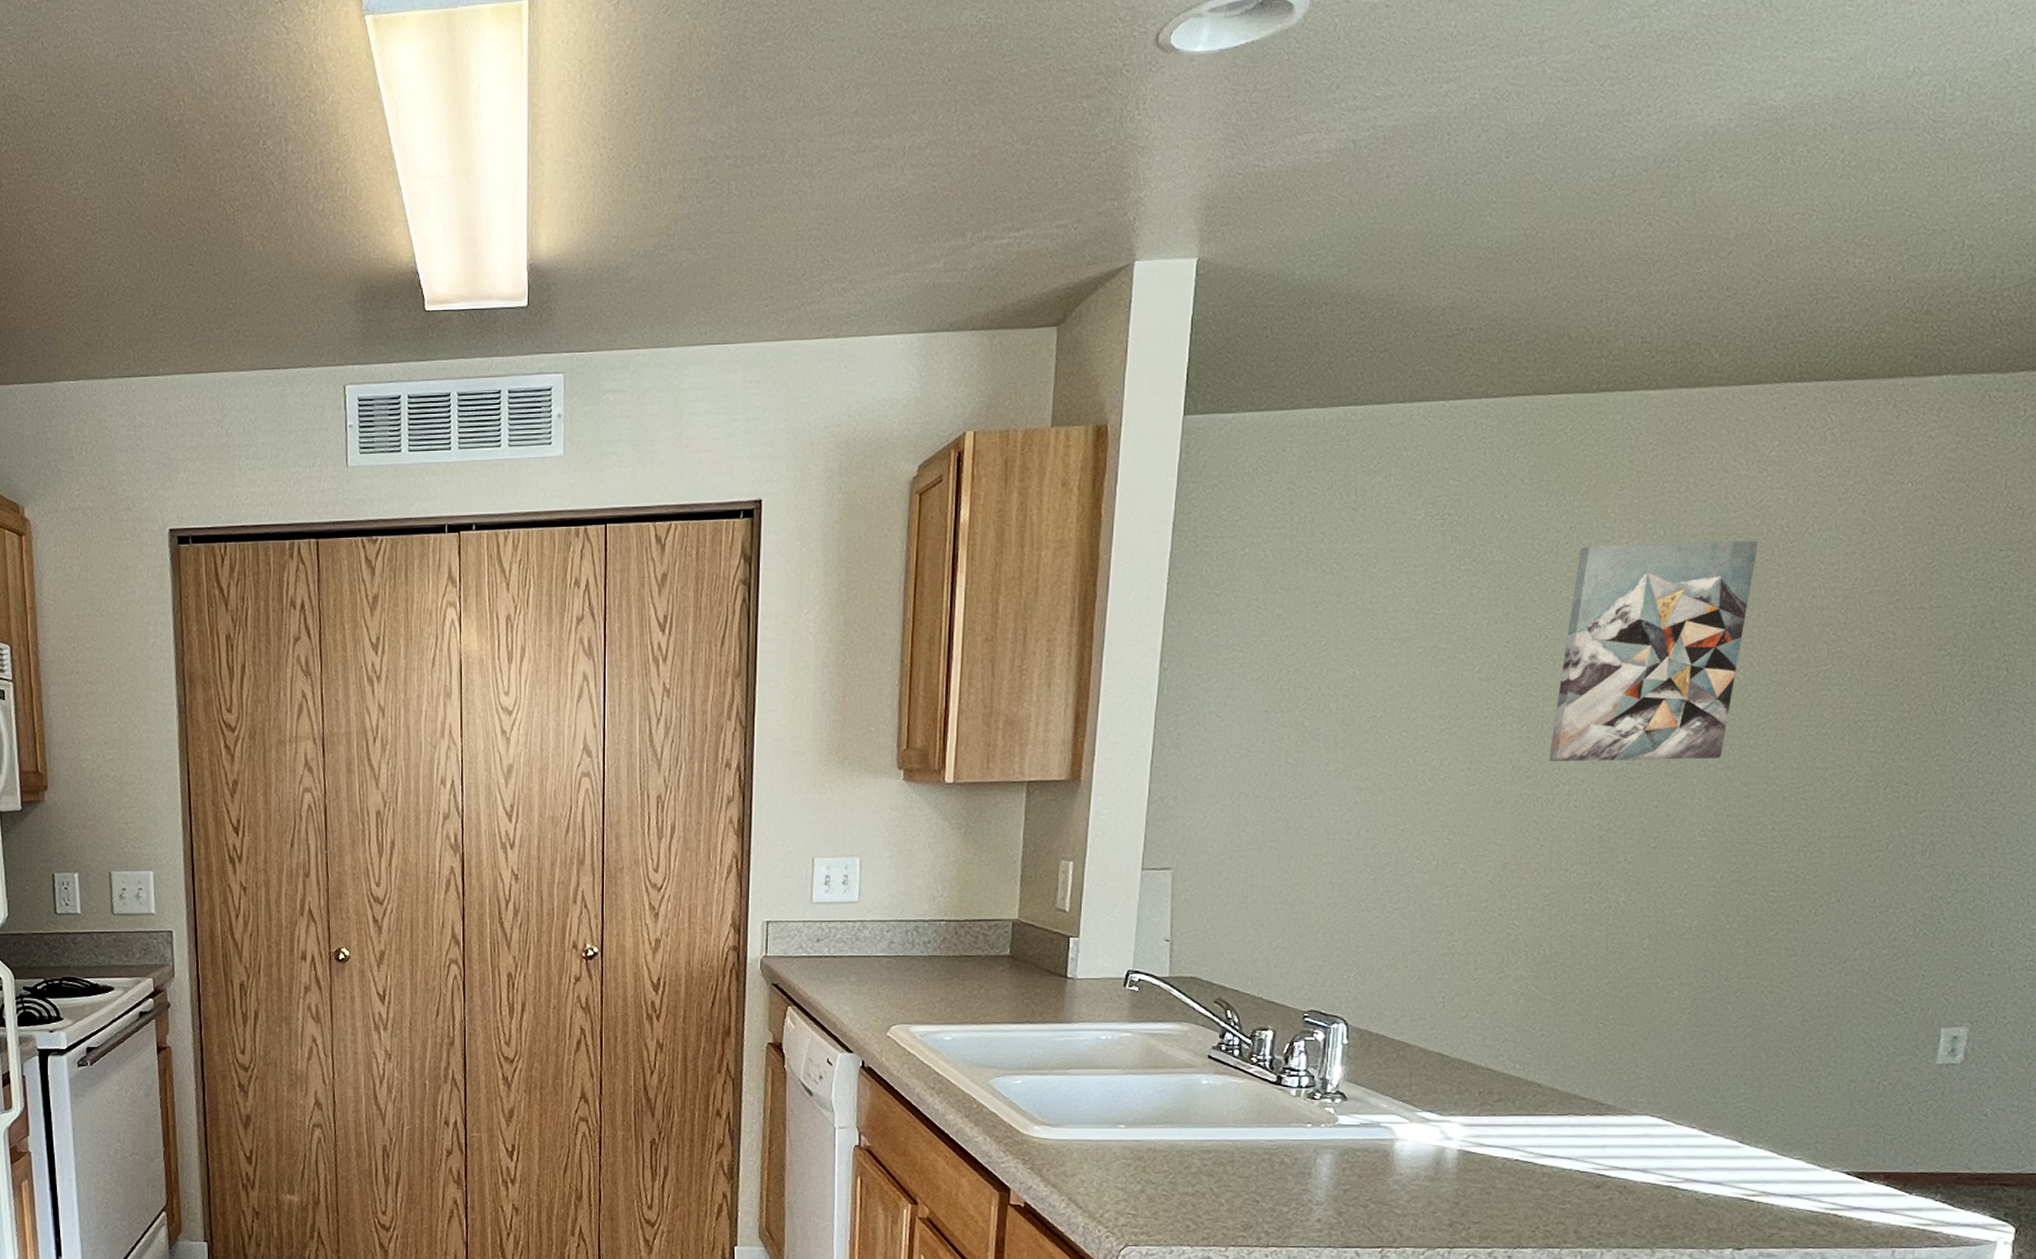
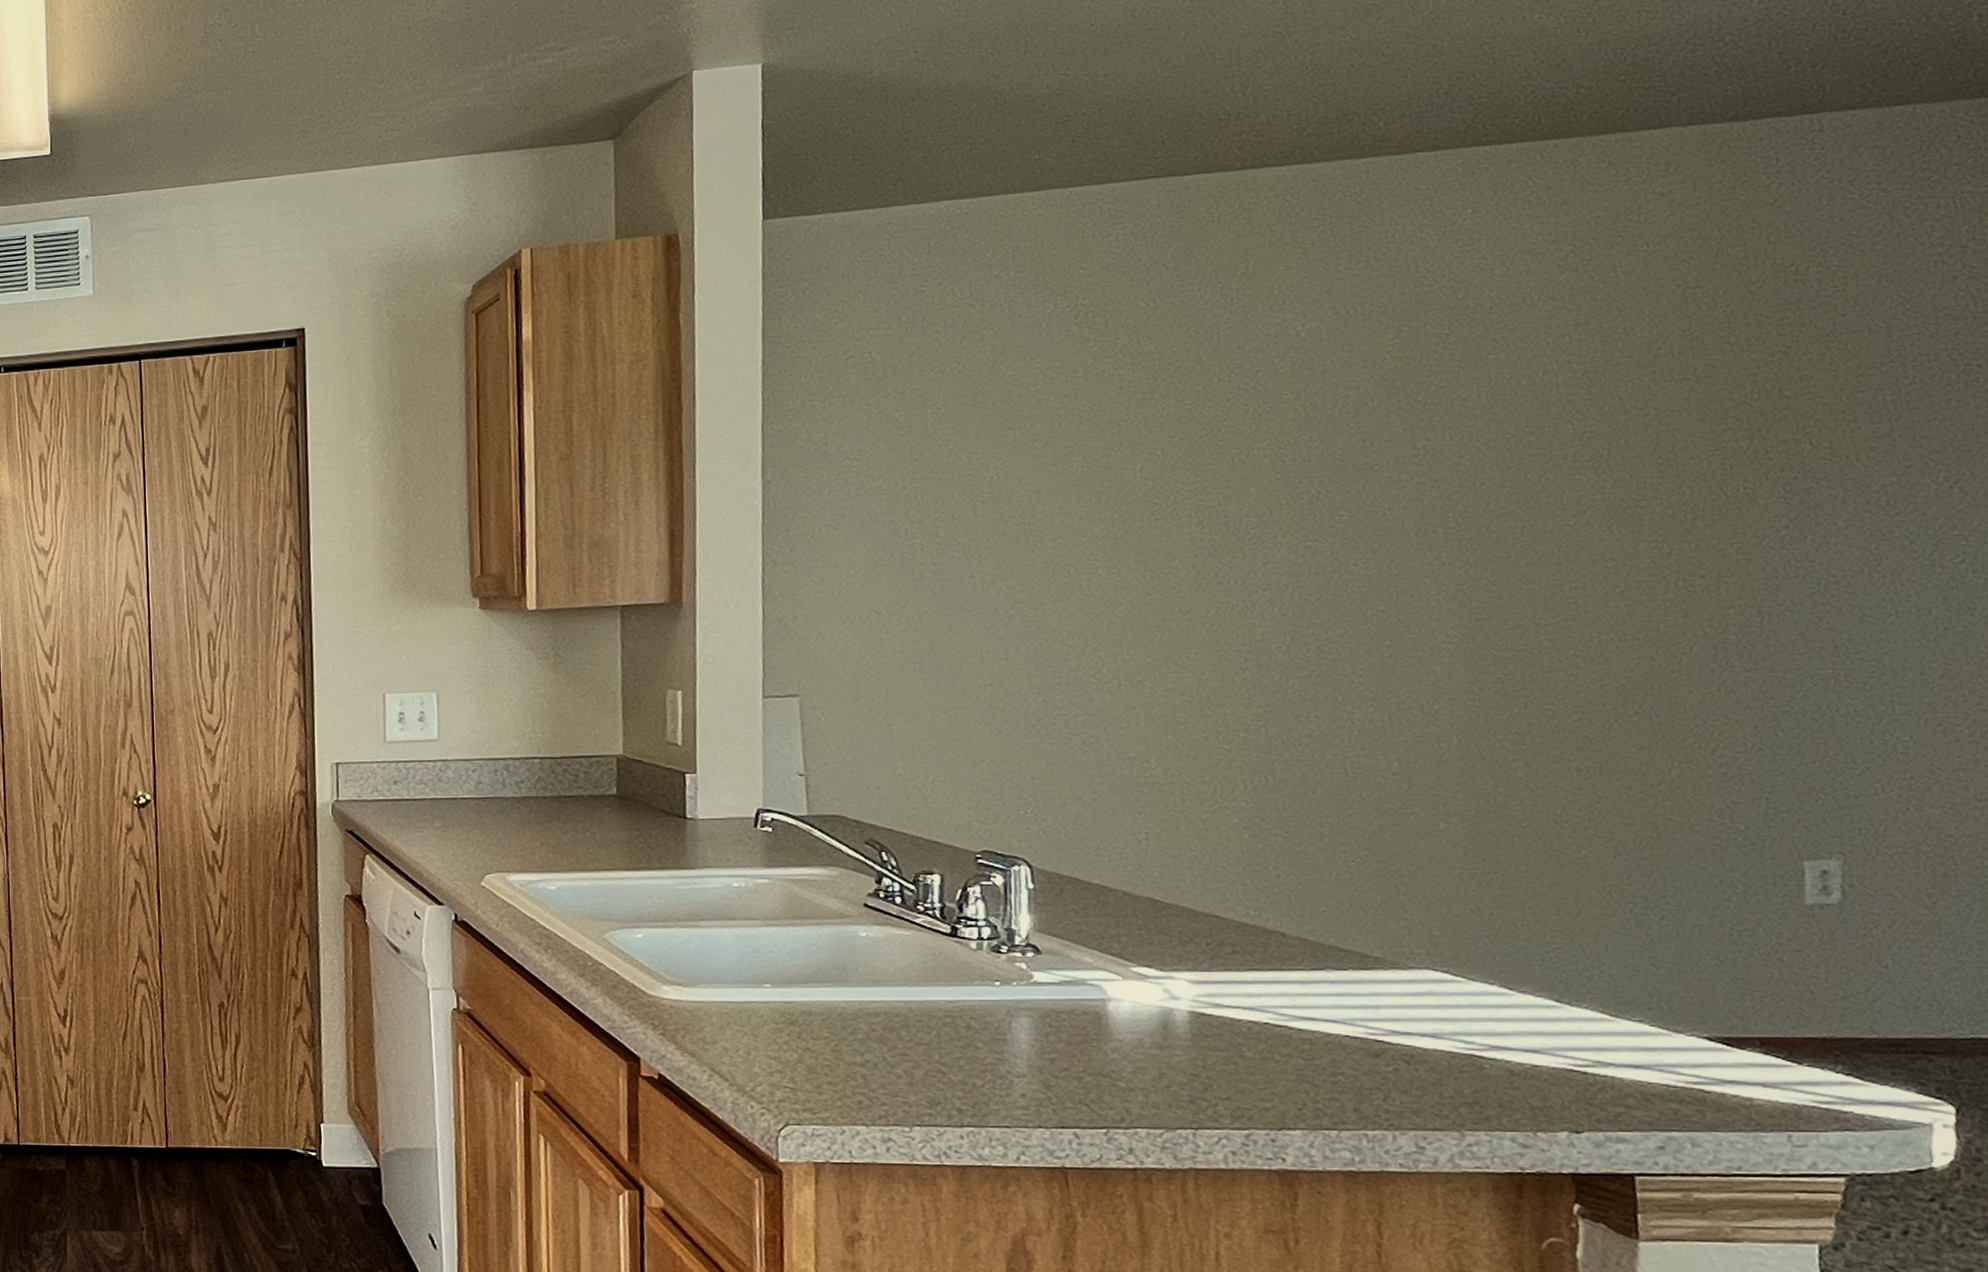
wall art: present [1549,540,1758,762] -> none [1240,315,1466,566]

